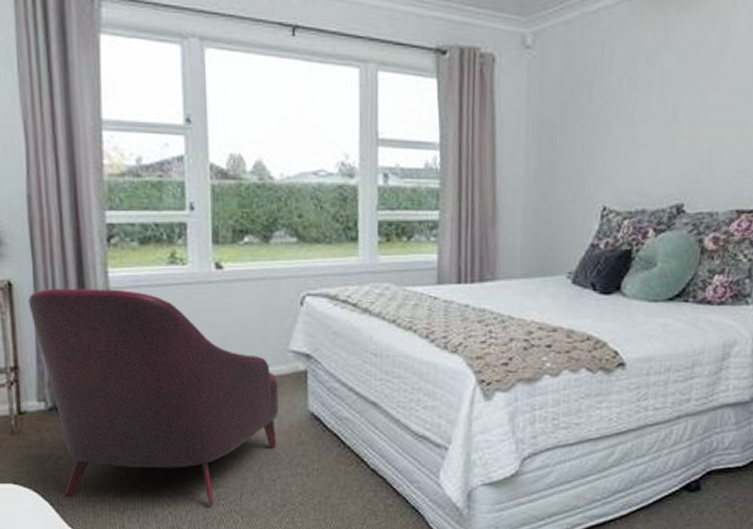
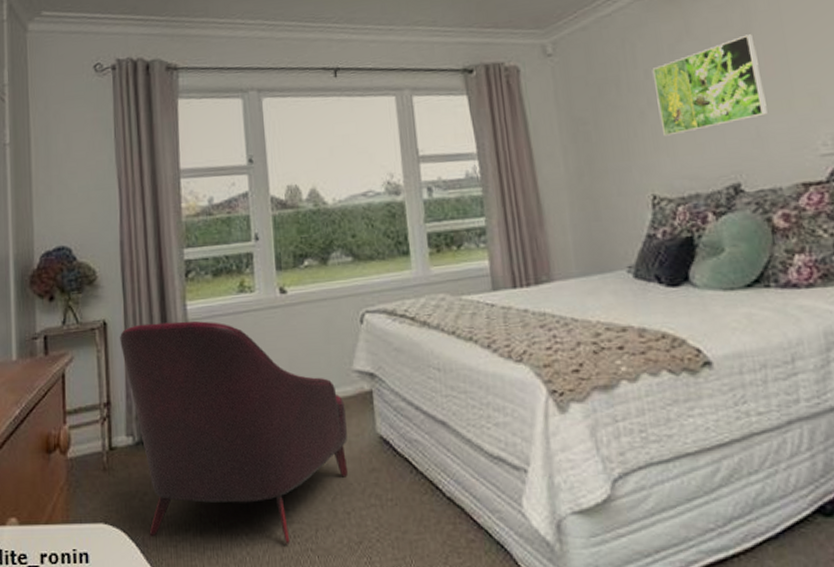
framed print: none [624,56,726,150] -> present [652,34,768,136]

